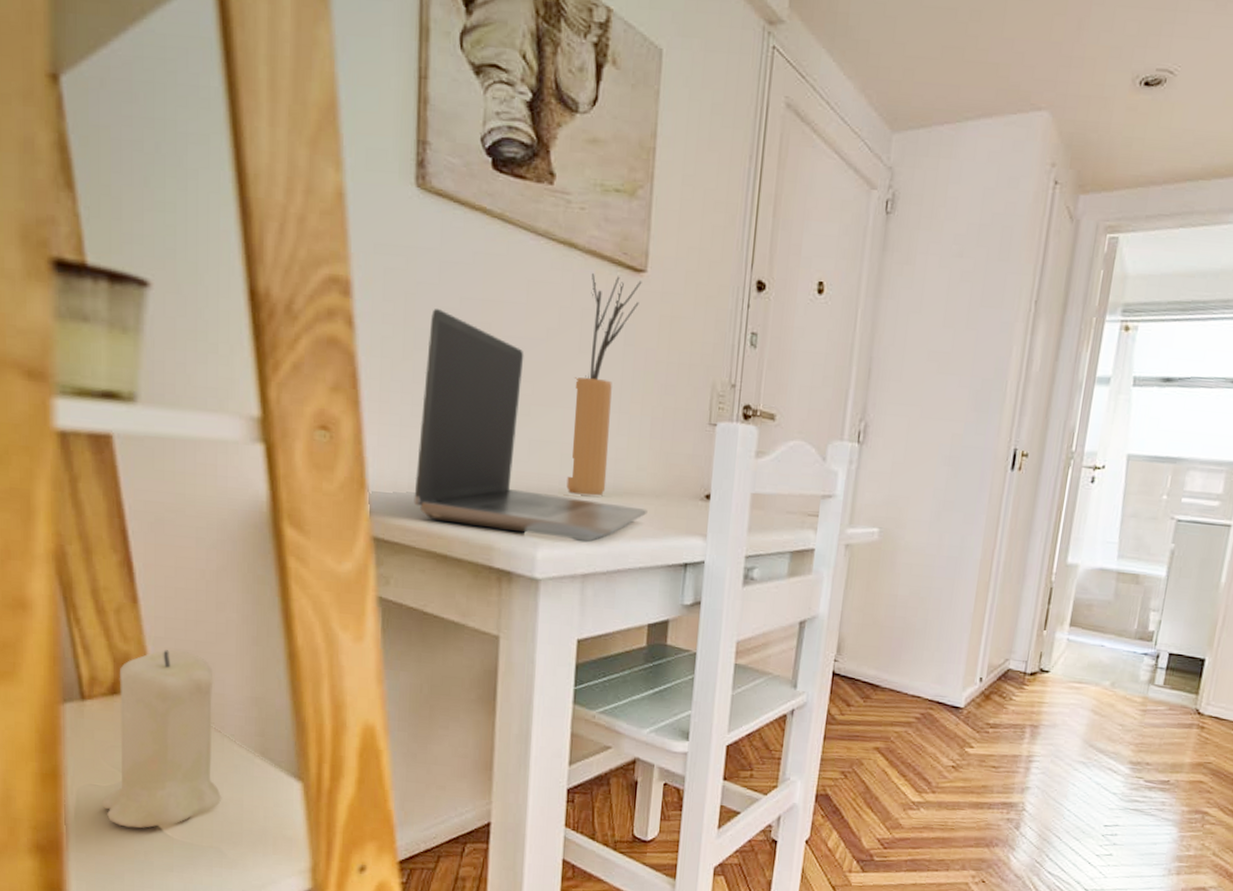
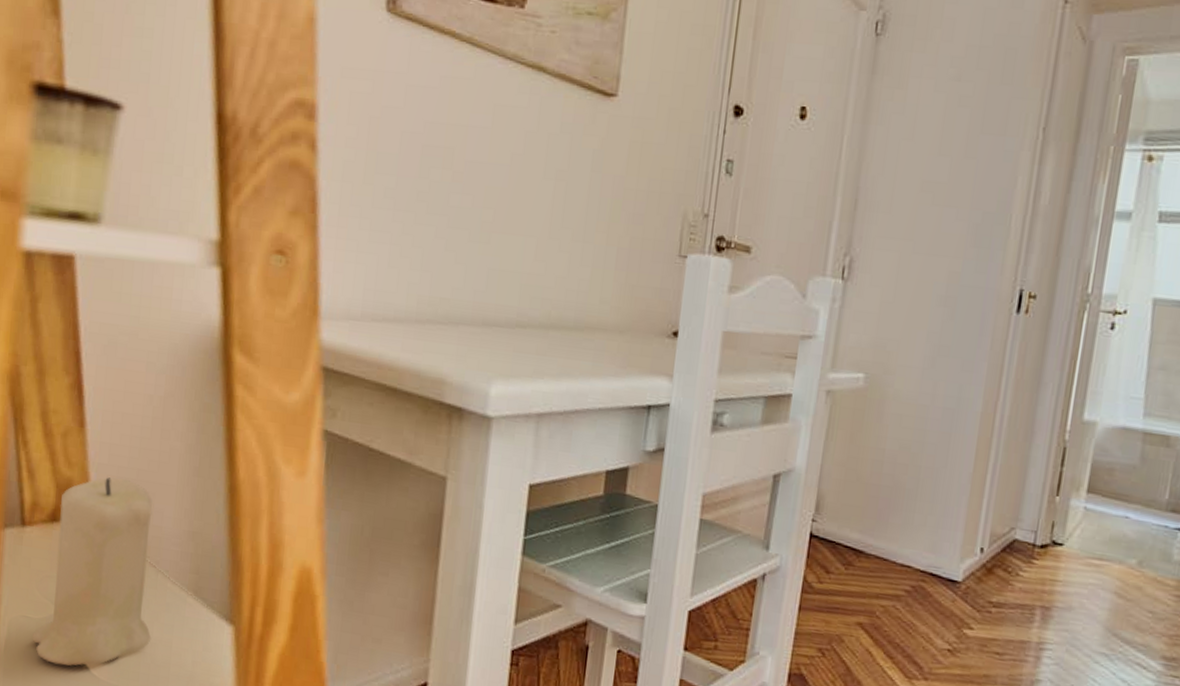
laptop computer: present [414,309,648,540] -> none [366,133,610,377]
vase: present [566,273,642,496] -> none [525,98,613,330]

